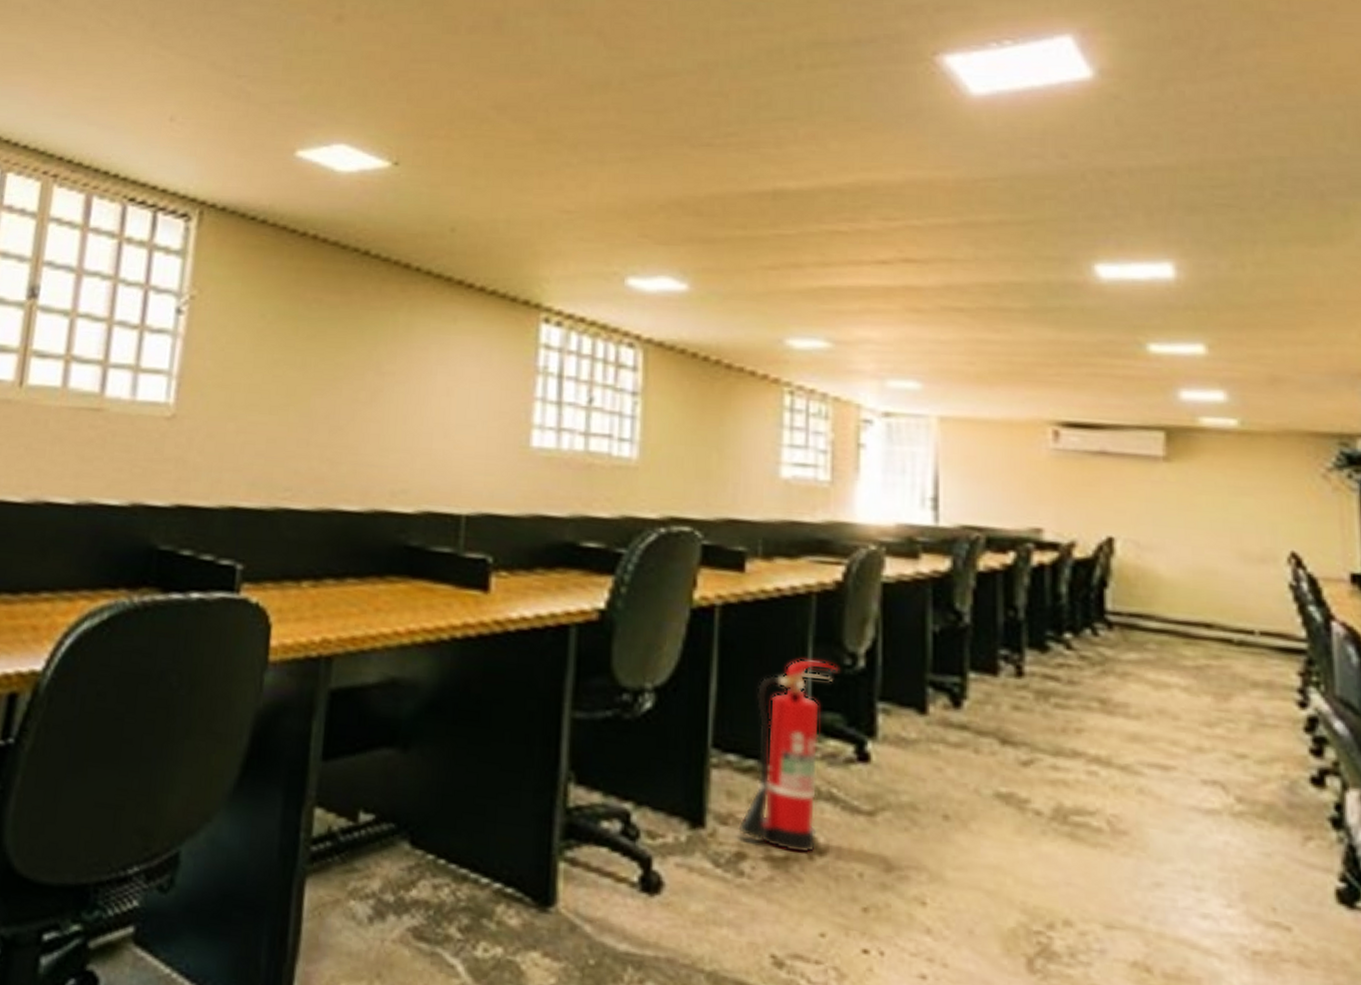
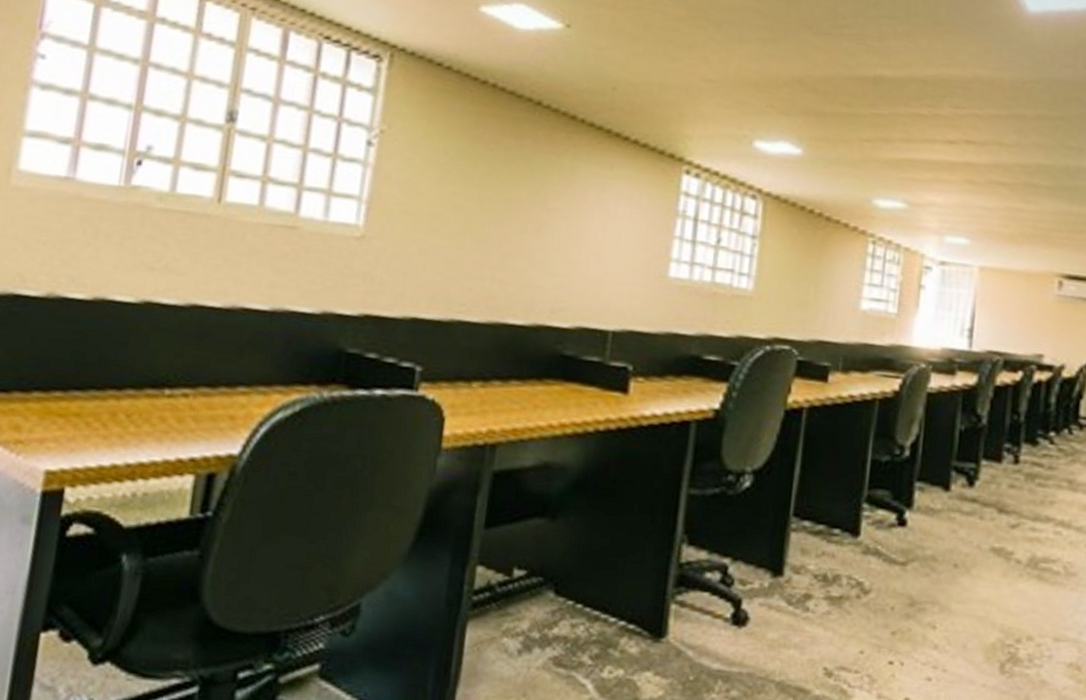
fire extinguisher: present [738,658,839,854] -> none [807,449,891,594]

